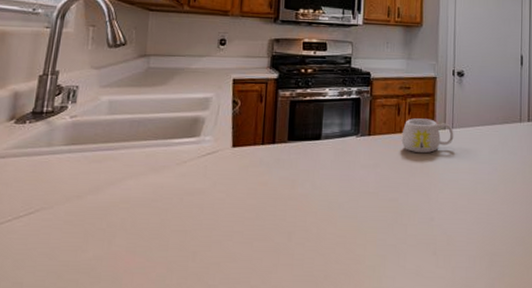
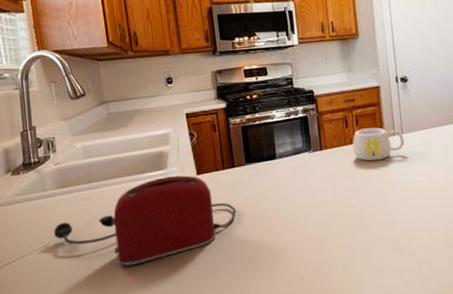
toaster: none [49,145,269,245] -> present [54,175,237,266]

